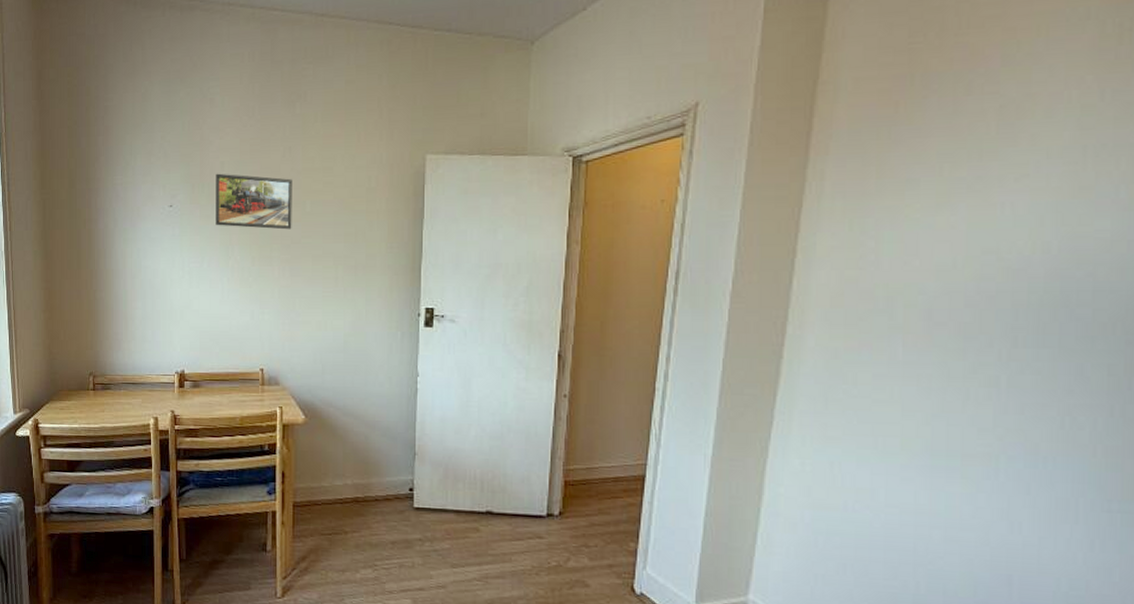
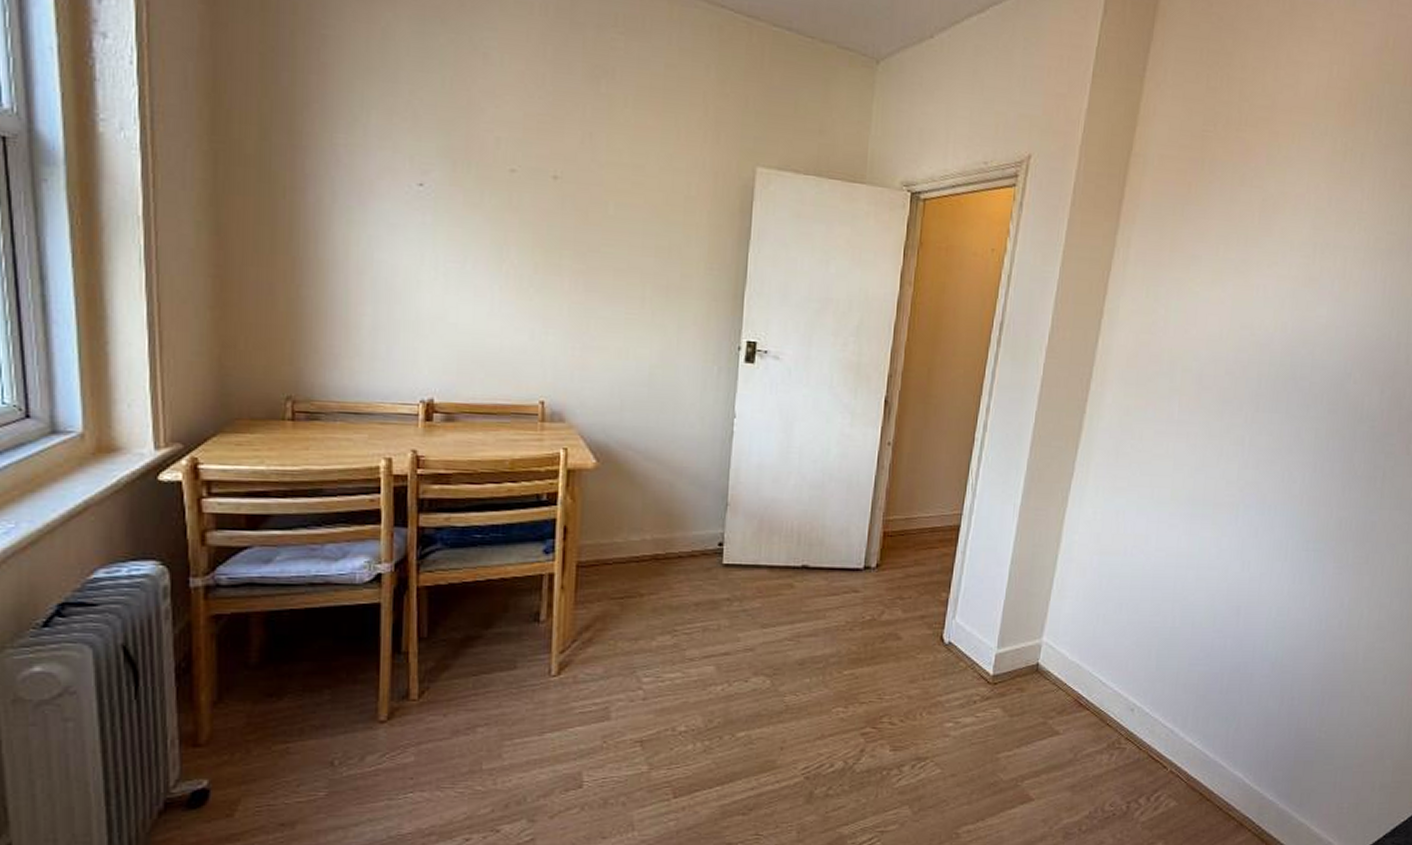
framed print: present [216,173,292,230] -> none [485,151,592,234]

